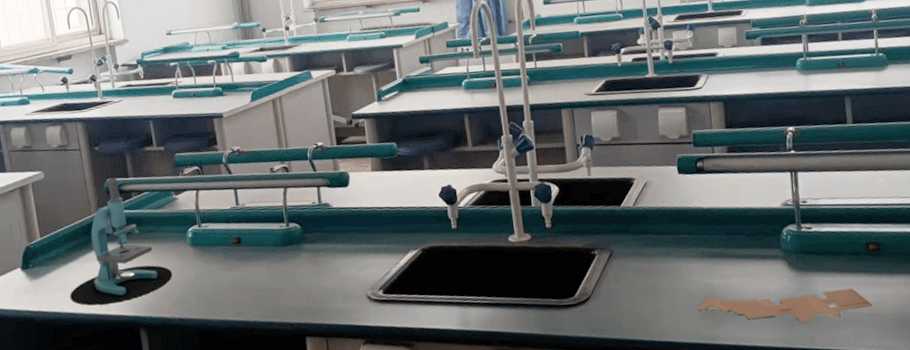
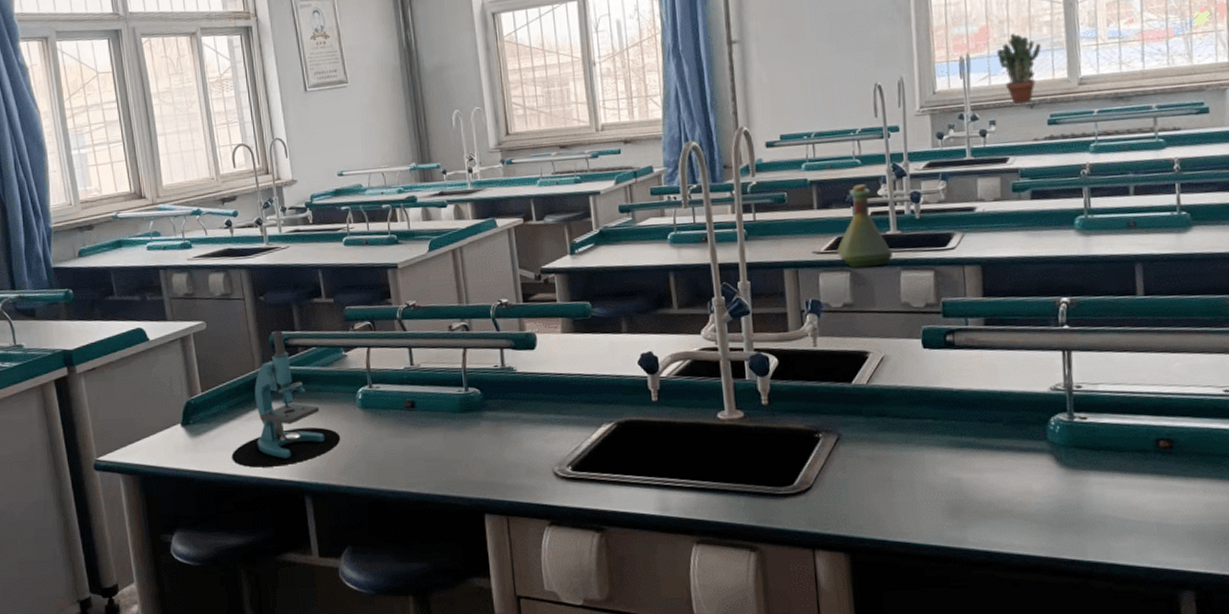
flask: none [605,35,651,107] -> present [837,184,893,268]
papers: present [698,288,873,324] -> none [942,492,1162,530]

